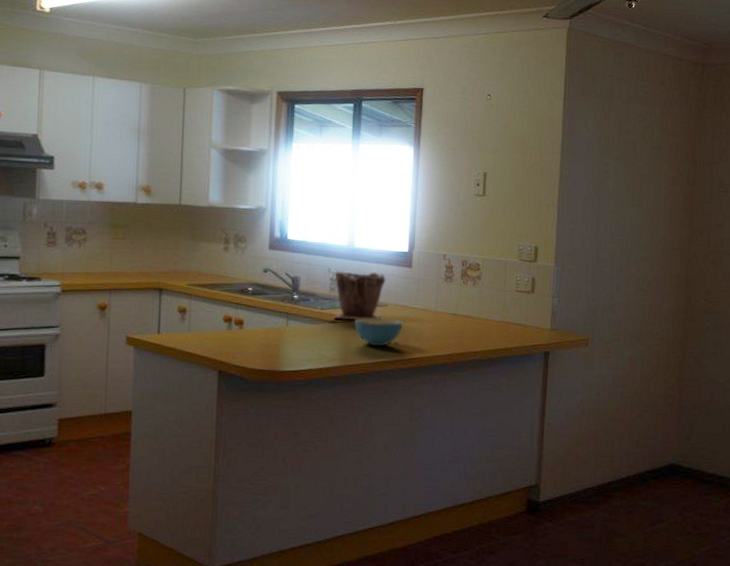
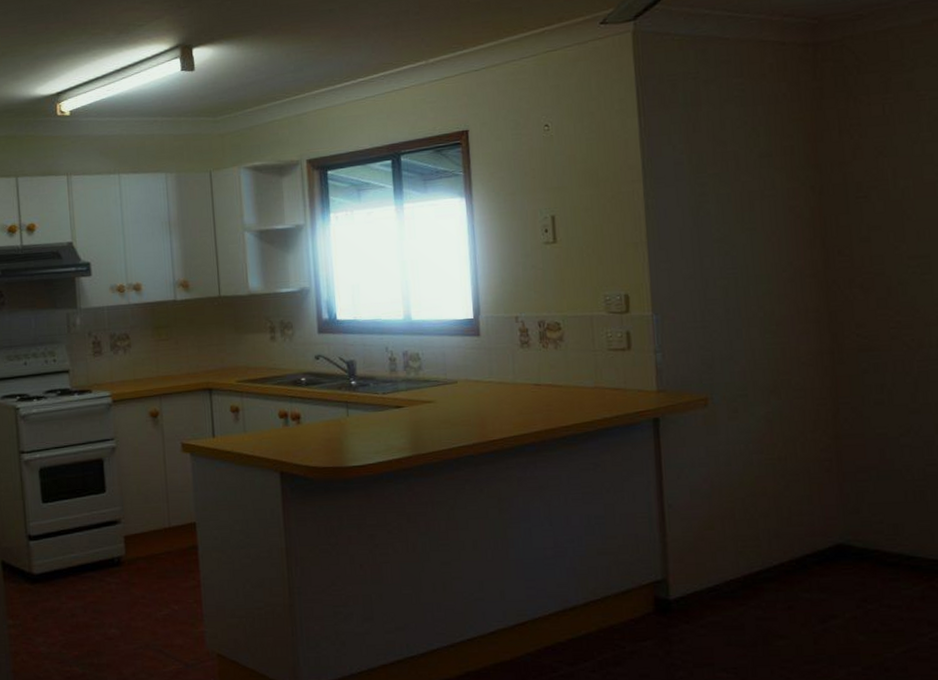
plant pot: present [334,270,386,320] -> none [393,346,452,403]
cereal bowl: present [354,318,403,347] -> none [421,396,478,430]

